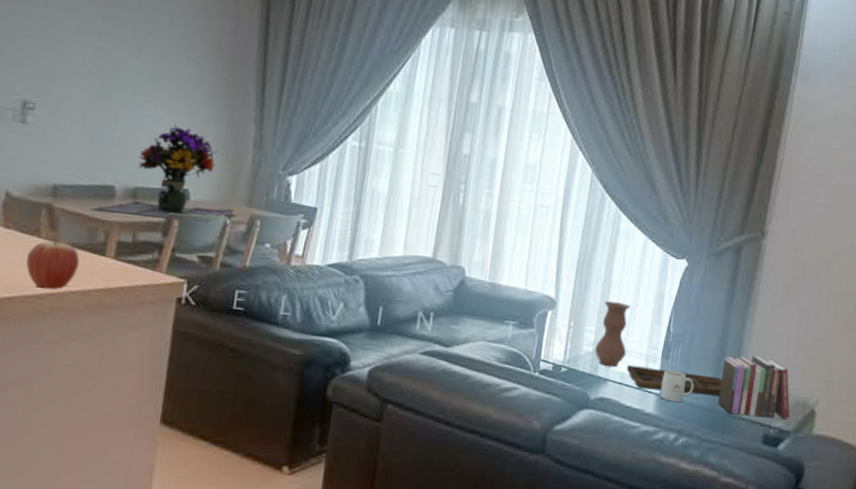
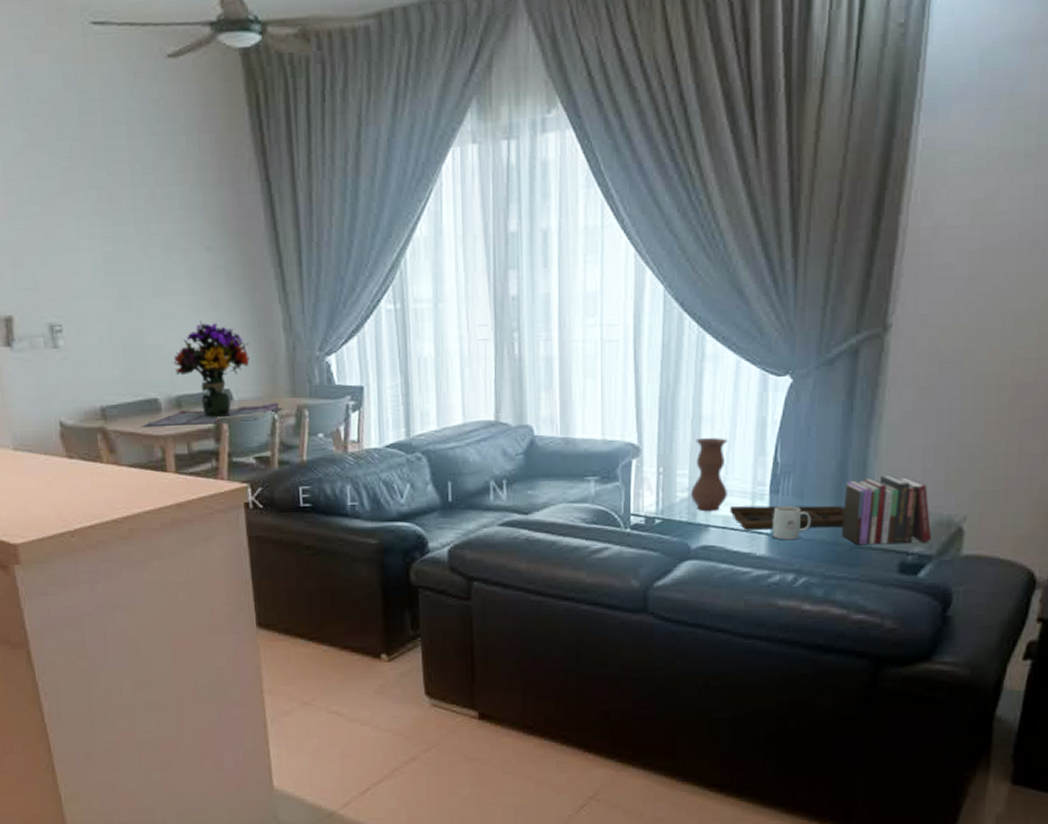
fruit: present [26,238,80,290] -> none [95,462,145,514]

